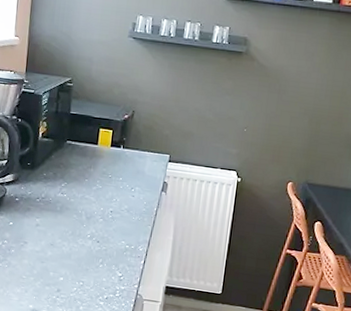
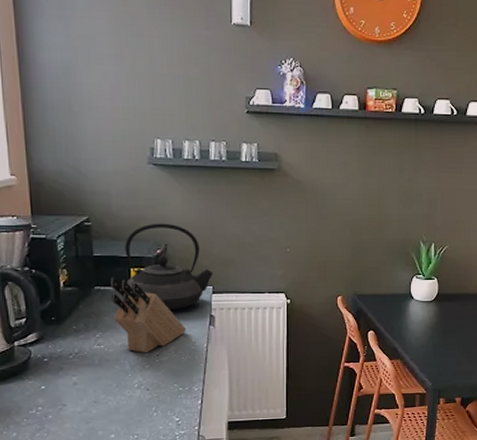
knife block: none [79,134,140,208] -> present [110,277,186,353]
teapot: none [94,90,173,172] -> present [125,223,214,310]

